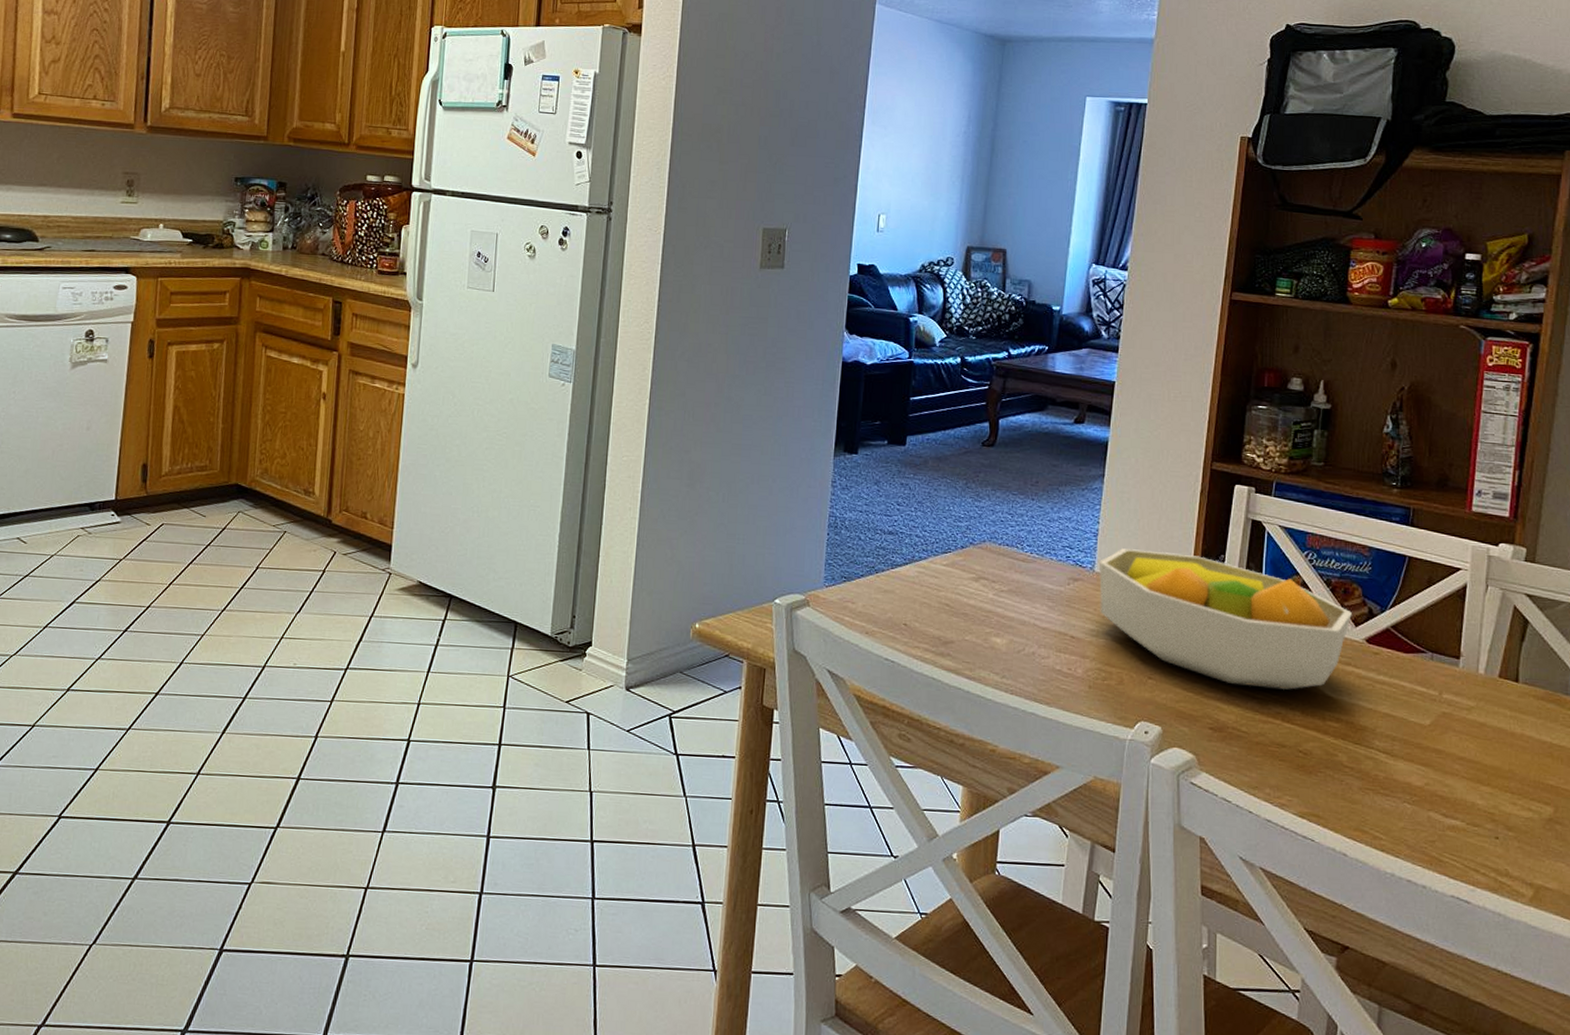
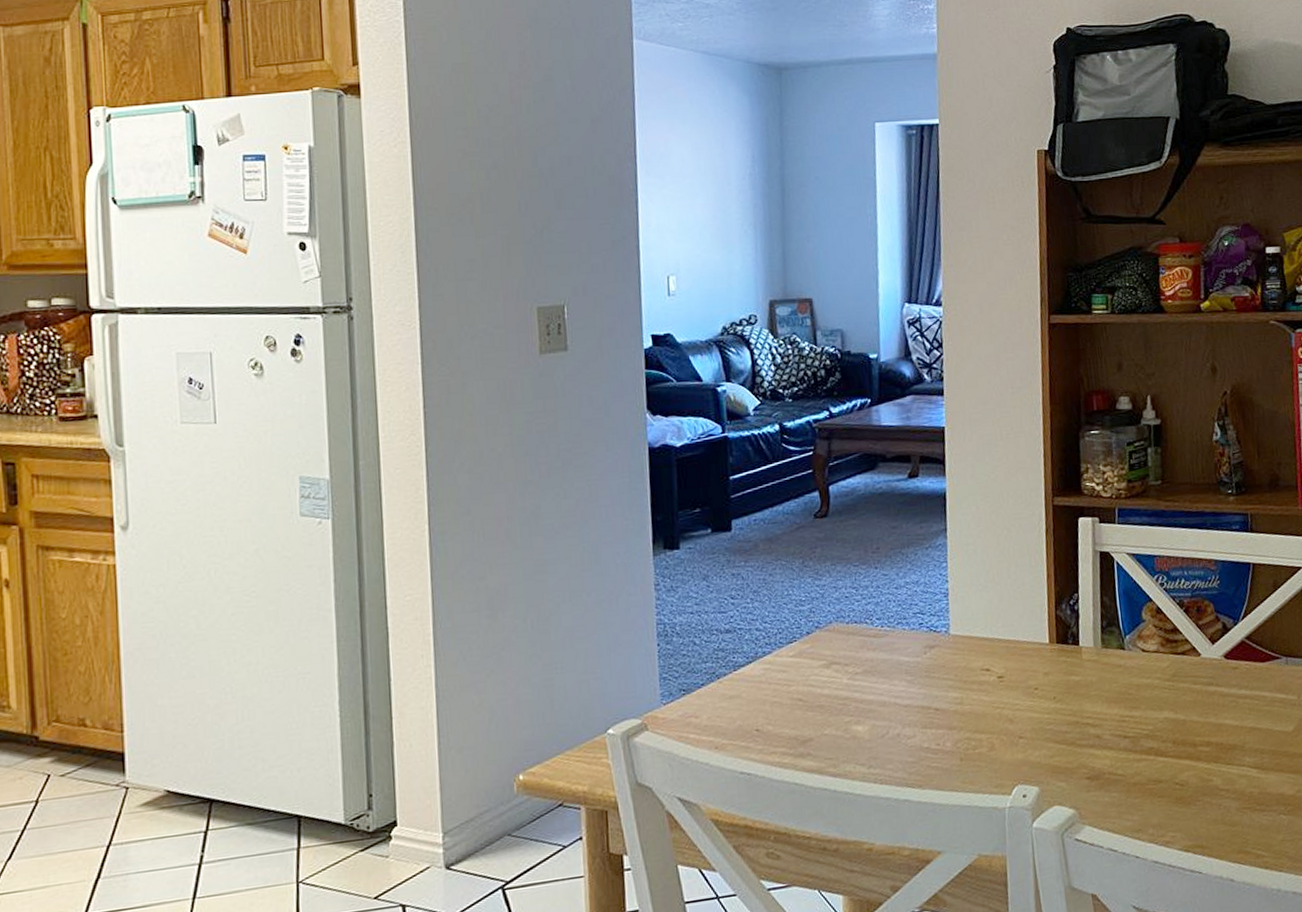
fruit bowl: present [1099,548,1352,691] -> none [954,599,1208,728]

